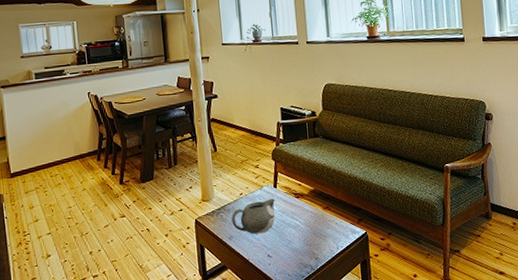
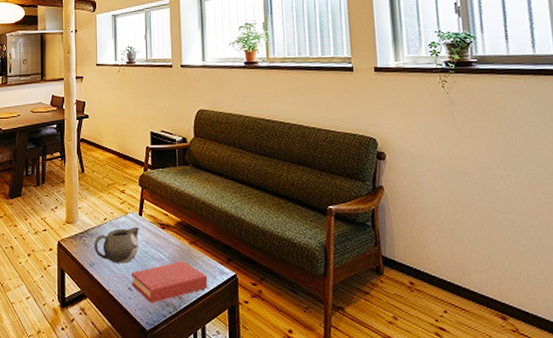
hardback book: none [270,225,342,267] -> present [131,260,208,303]

